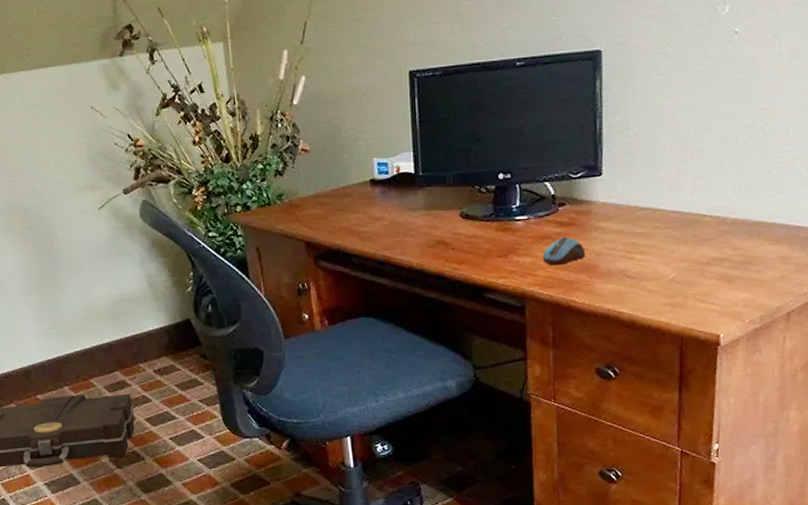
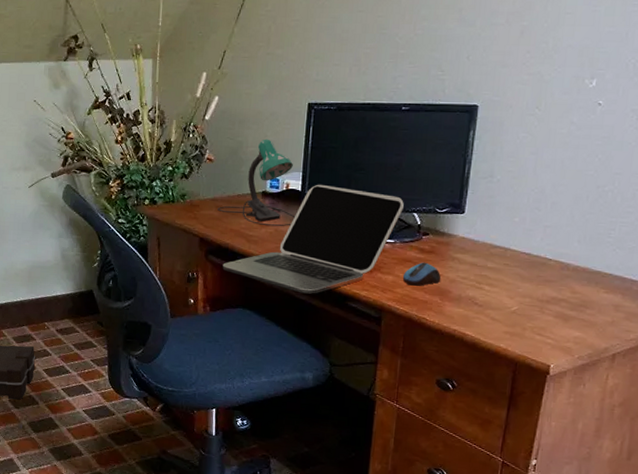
desk lamp: none [321,118,412,219] -> present [217,139,296,227]
laptop: none [336,162,533,291] -> present [222,184,404,294]

